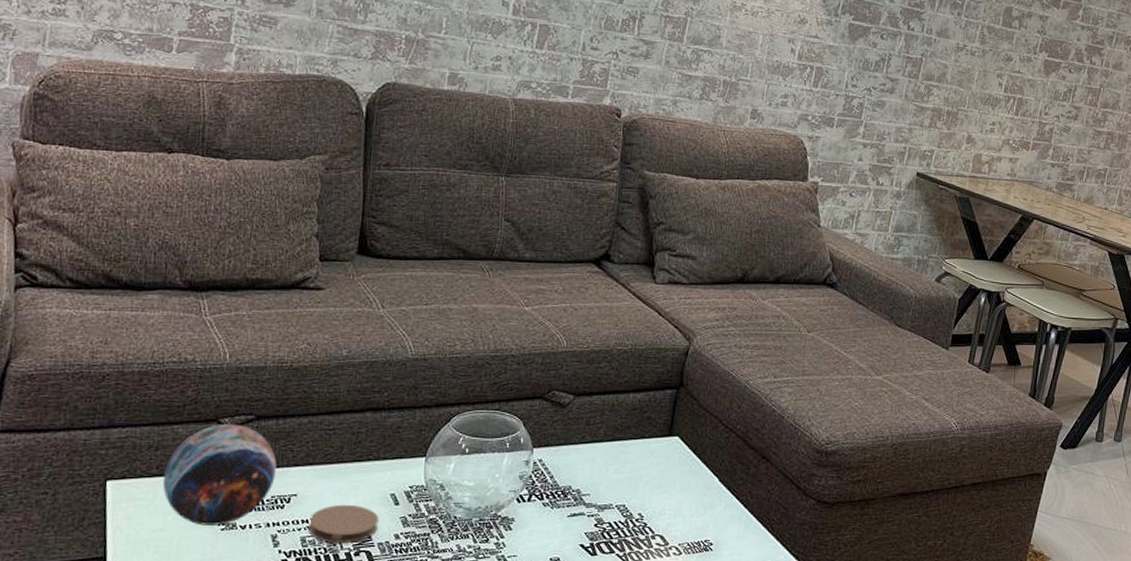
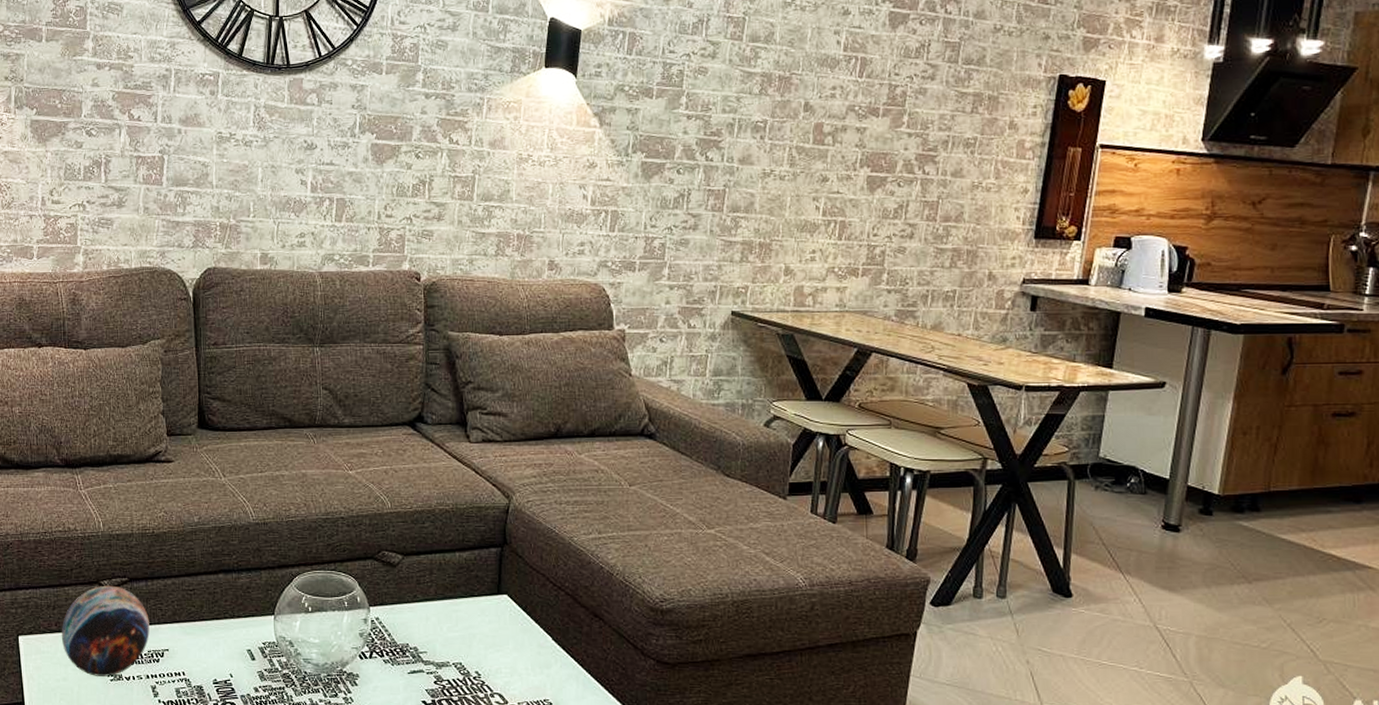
coaster: present [308,504,379,544] -> none [181,659,240,695]

